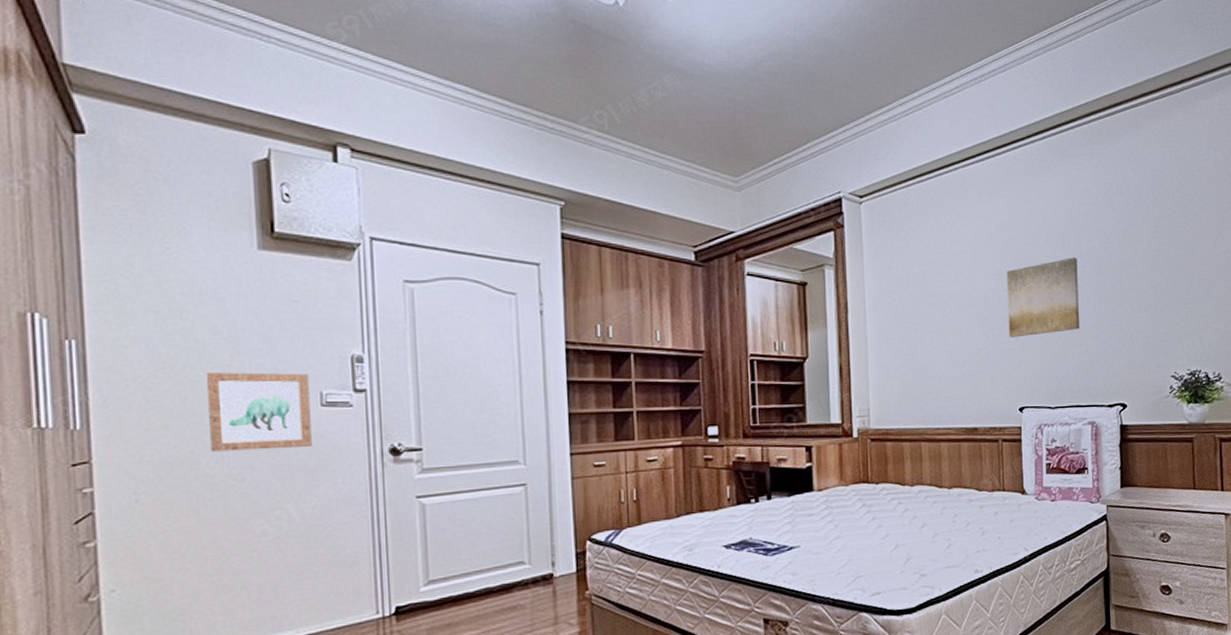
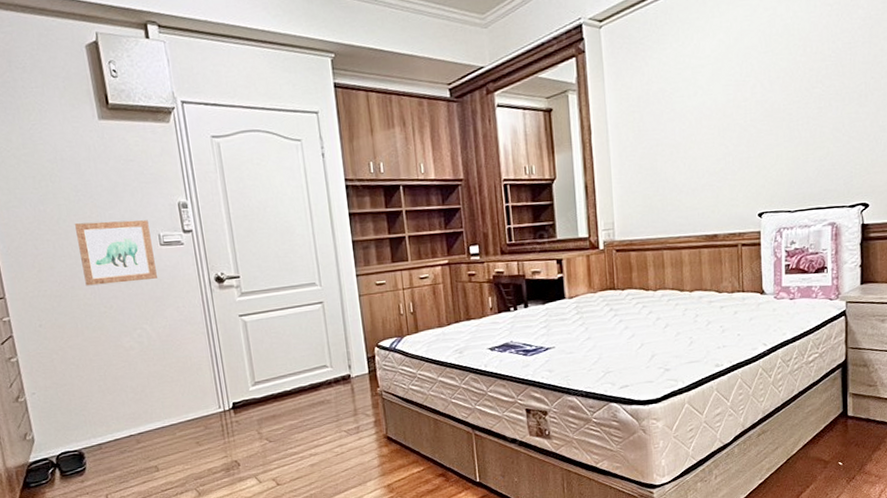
wall art: present [1007,257,1079,338] -> none [746,61,820,146]

